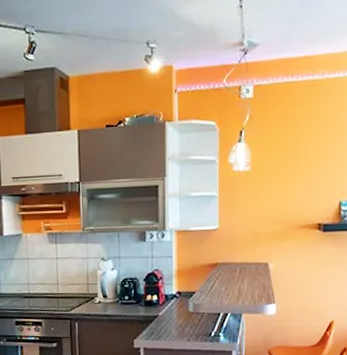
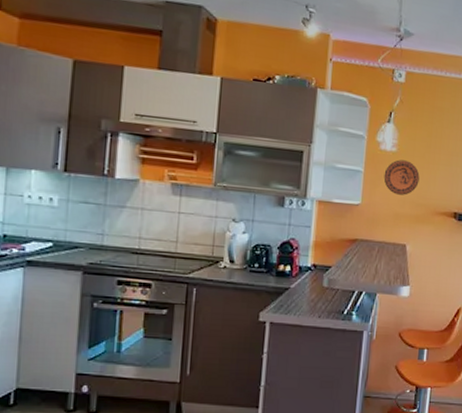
decorative plate: none [239,177,277,214] -> present [383,160,420,196]

